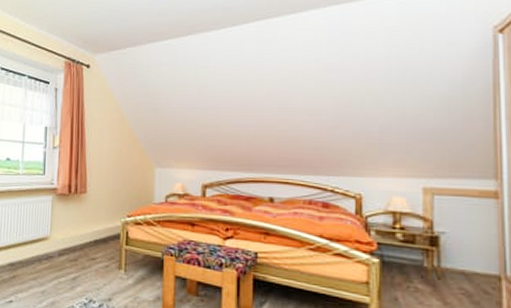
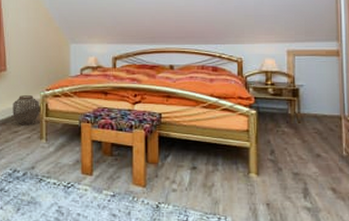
woven basket: none [91,220,120,253] -> present [12,95,40,126]

